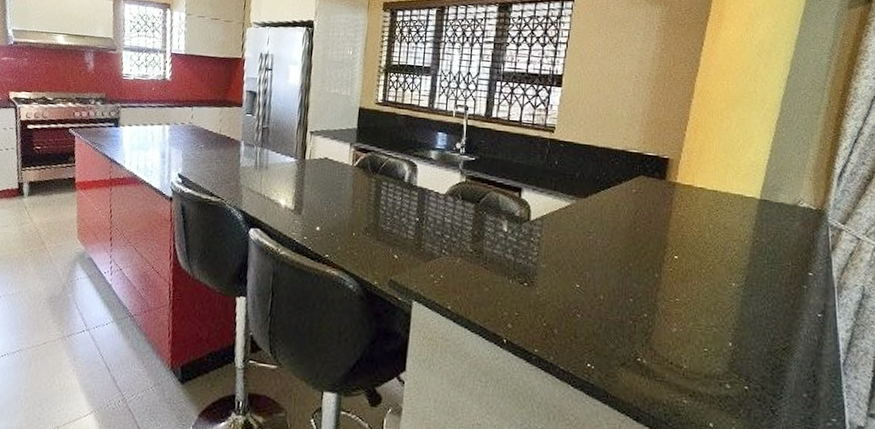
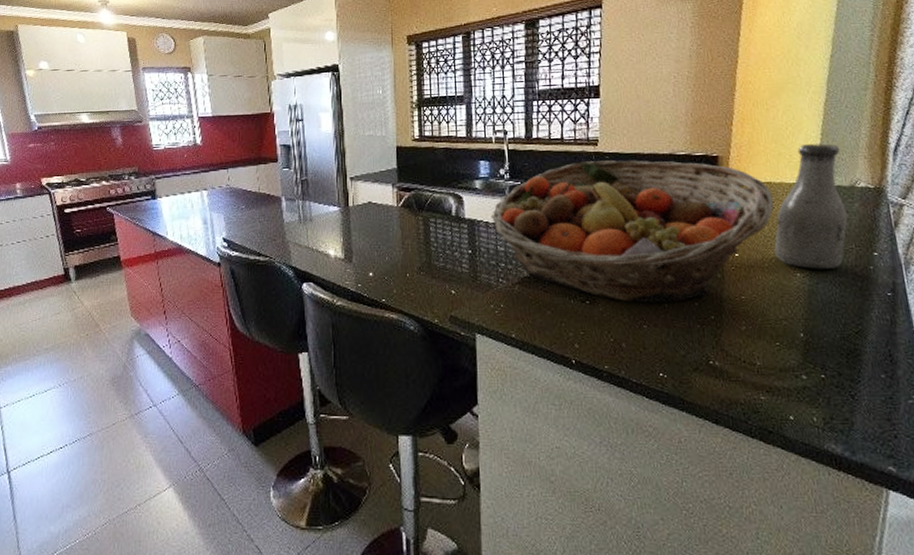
fruit basket: none [441,146,717,295] -> present [490,160,774,302]
bottle: none [713,158,787,283] -> present [774,144,848,270]

